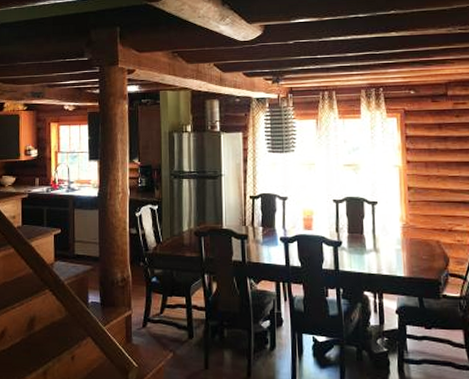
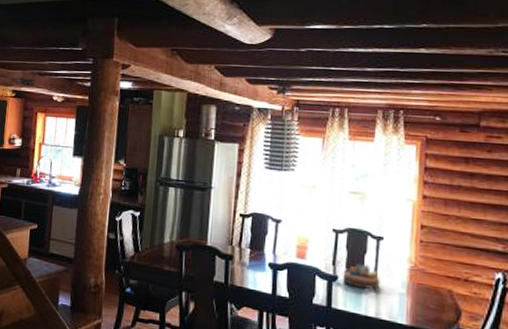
decorative bowl: none [346,227,379,249] -> present [343,263,380,289]

